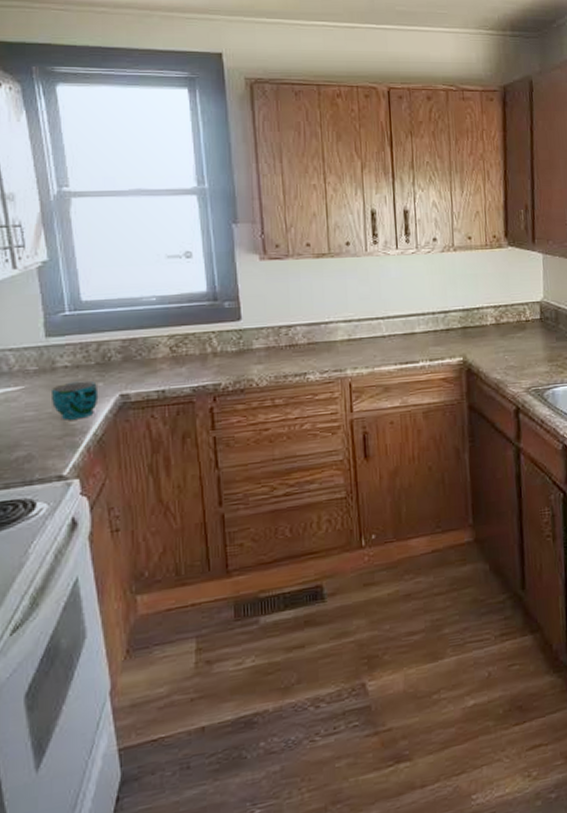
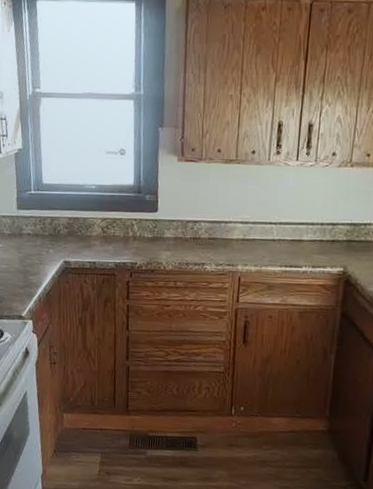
cup: present [52,380,99,420] -> none [18,246,50,276]

